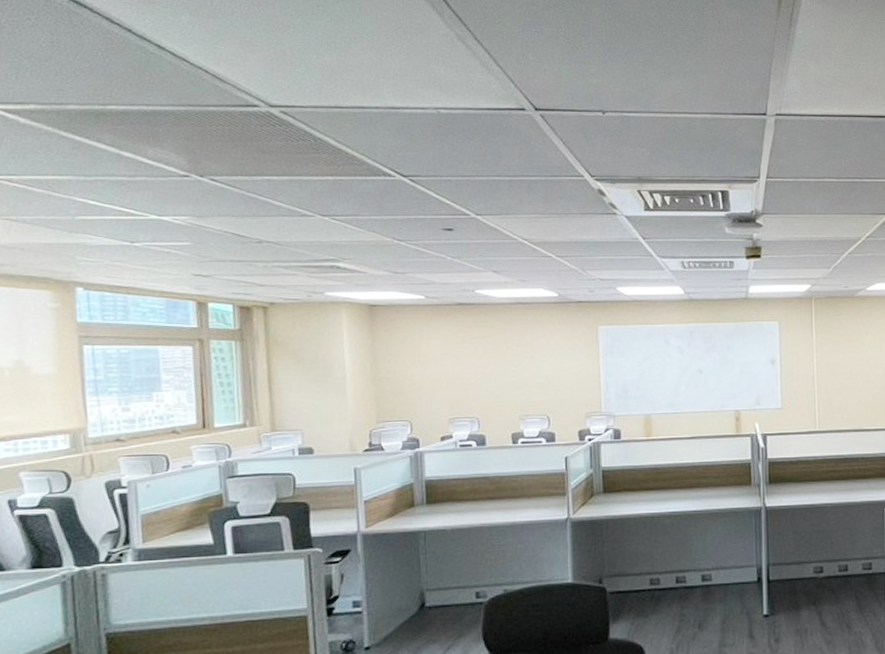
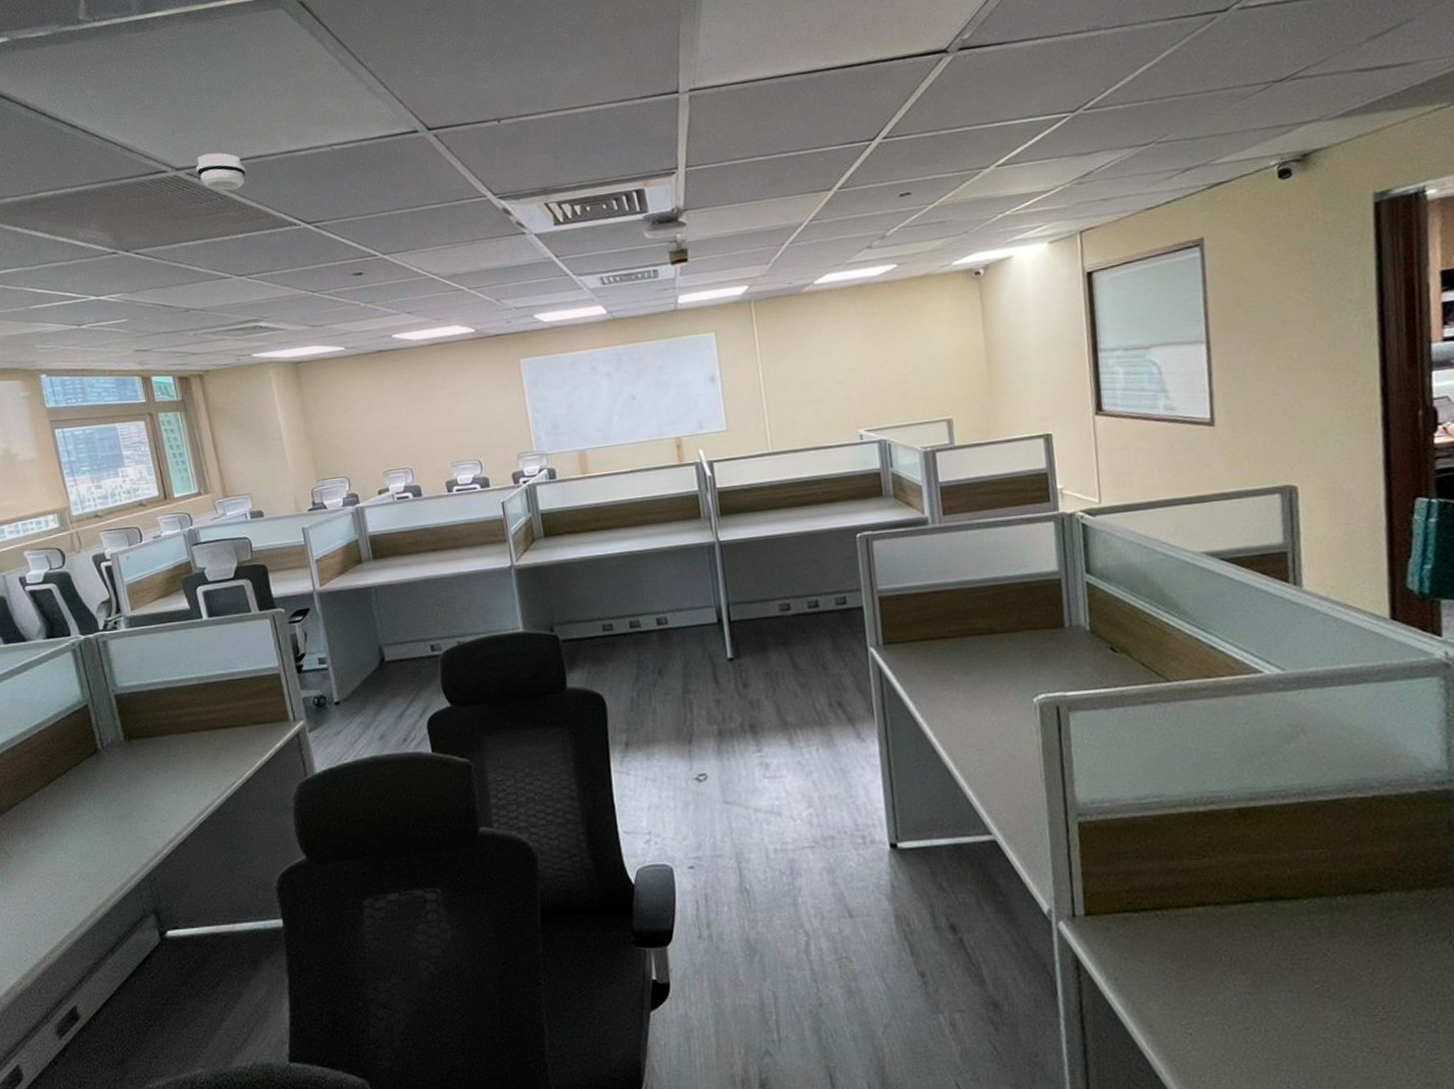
smoke detector: none [292,96,346,134] -> present [196,153,246,191]

